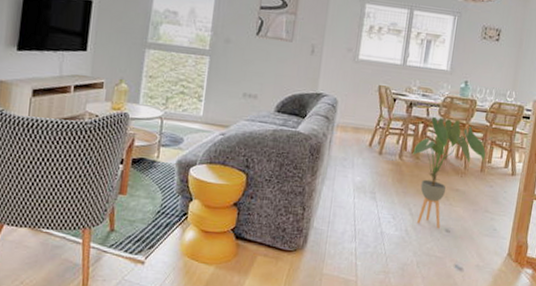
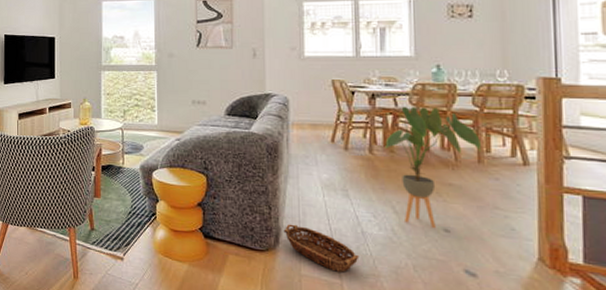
basket: none [313,224,375,270] -> present [283,224,359,273]

